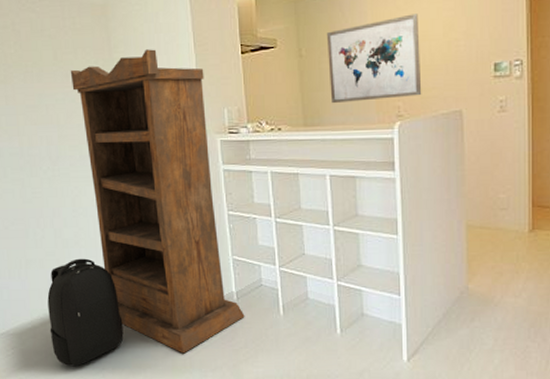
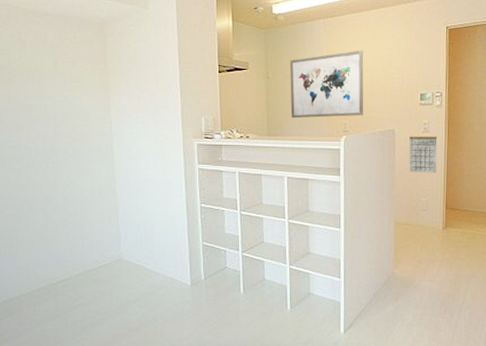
backpack: present [47,258,124,366] -> none [35,241,103,336]
bookshelf: present [70,49,245,354] -> none [68,63,211,326]
calendar: none [482,110,518,163] -> present [409,131,437,174]

